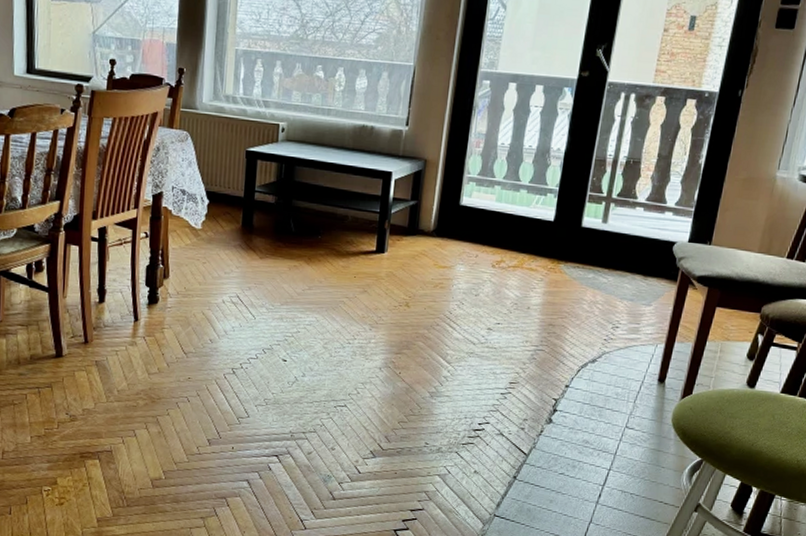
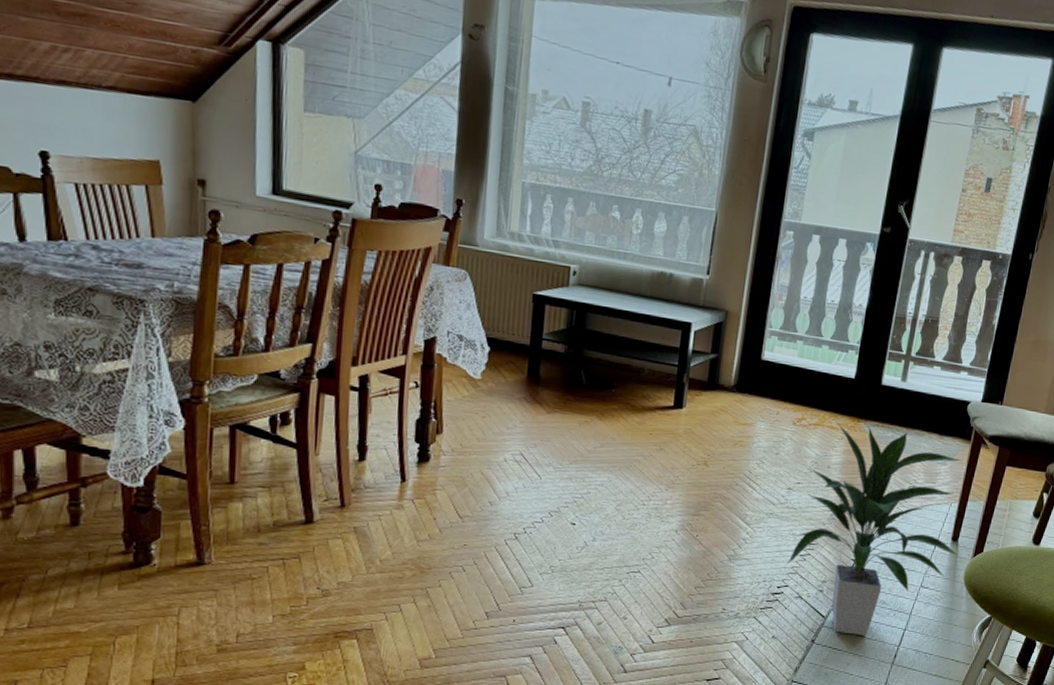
indoor plant: none [488,262,668,474] -> present [787,420,962,635]

